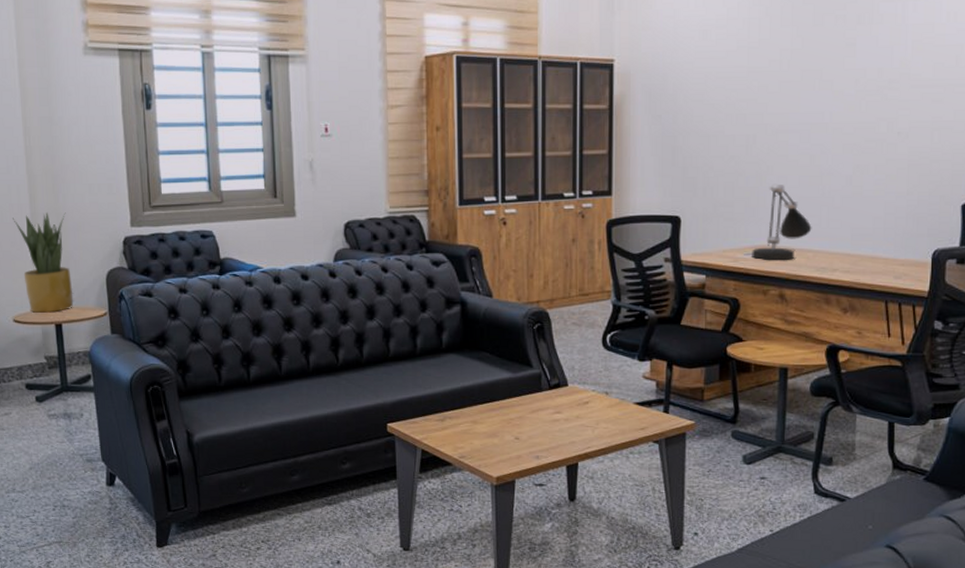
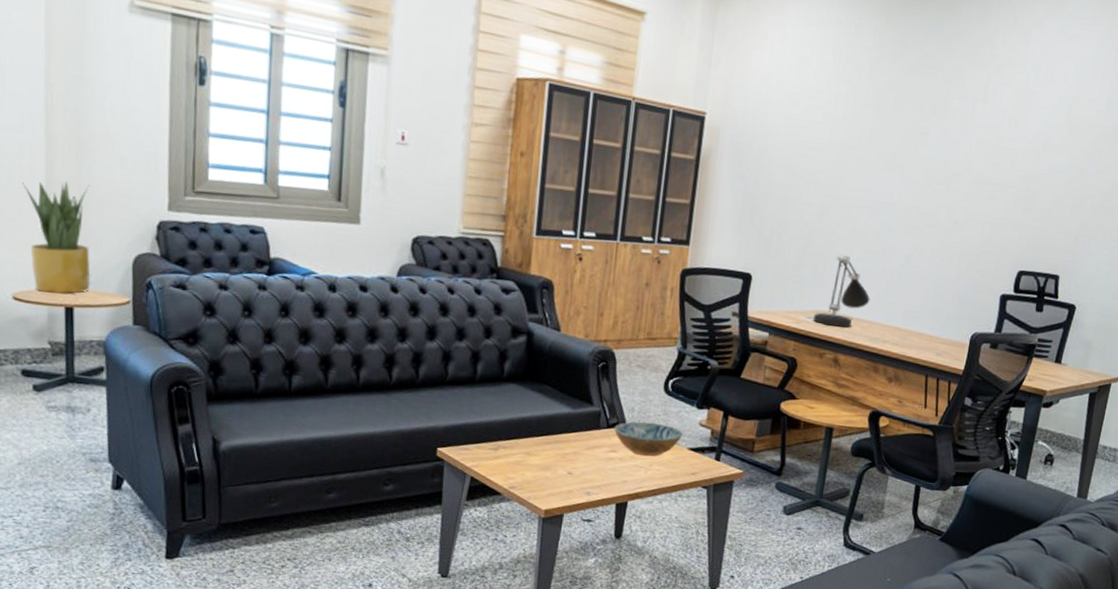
bowl: none [556,379,627,415] -> present [614,421,683,457]

